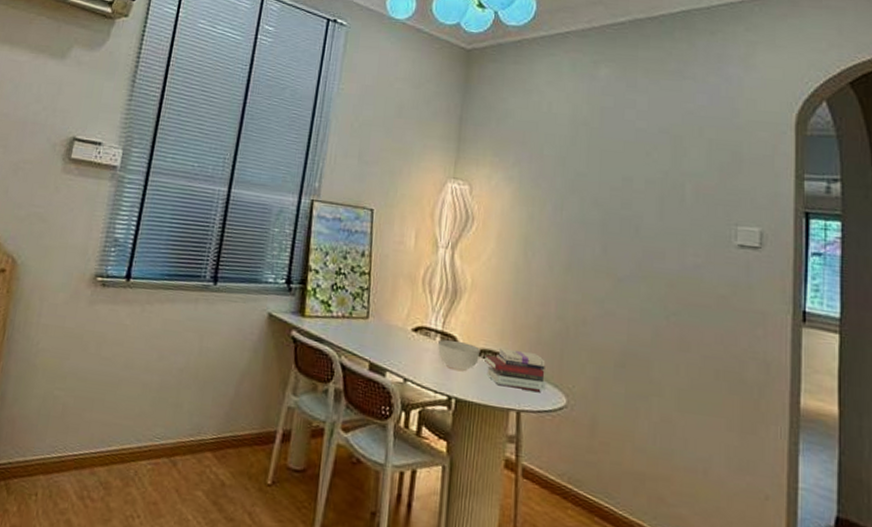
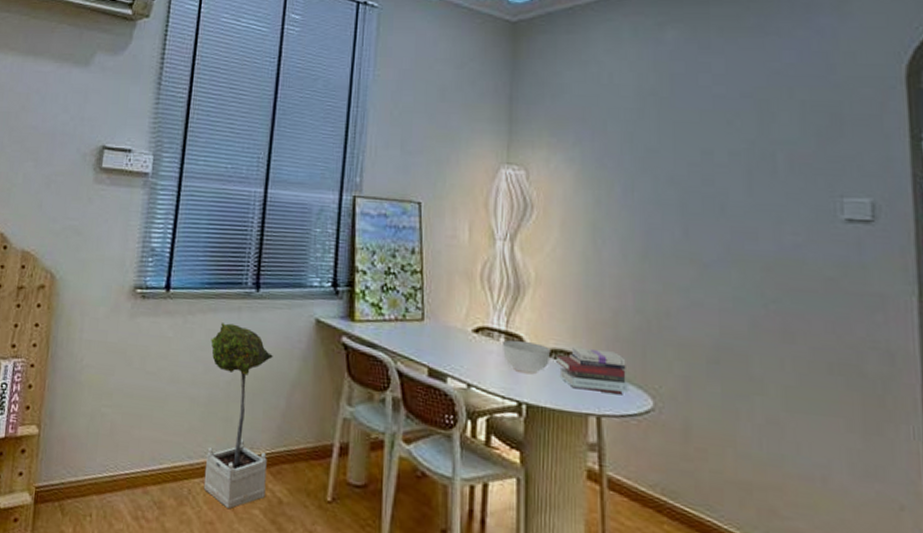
potted tree: none [150,313,226,491] -> present [203,323,273,509]

